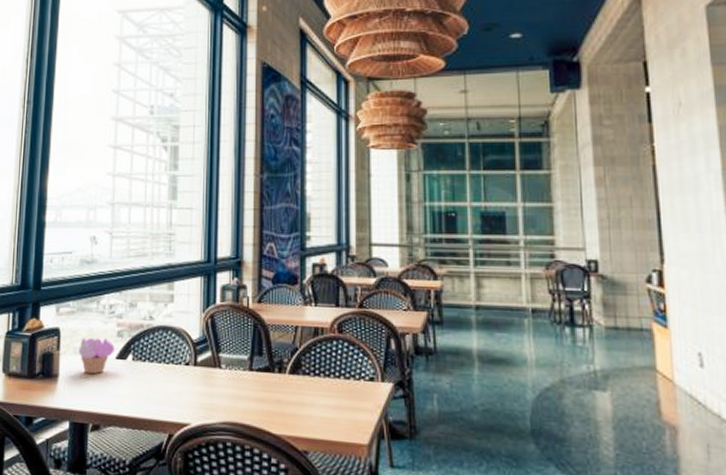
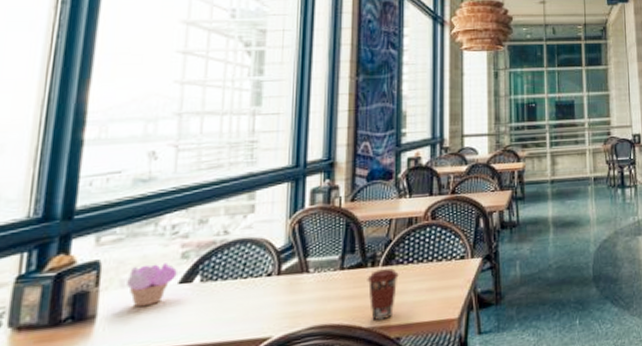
coffee cup: none [274,377,305,429] -> present [367,268,399,320]

